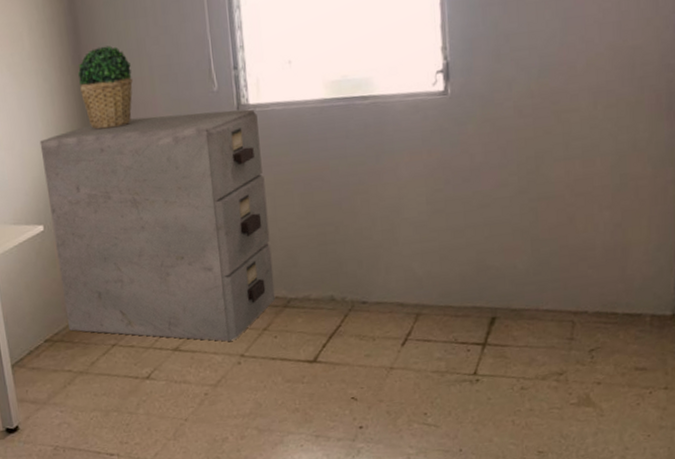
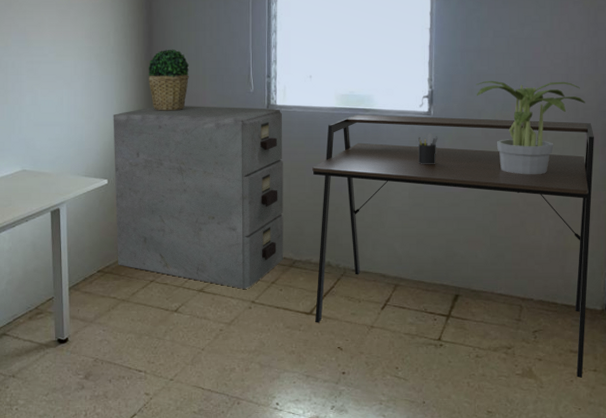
desk: none [301,81,657,399] -> present [312,114,594,378]
pen holder: none [432,118,459,160] -> present [417,133,438,165]
potted plant: none [503,30,644,158] -> present [476,80,585,174]

